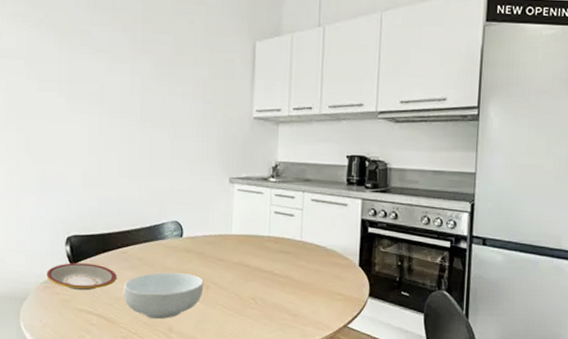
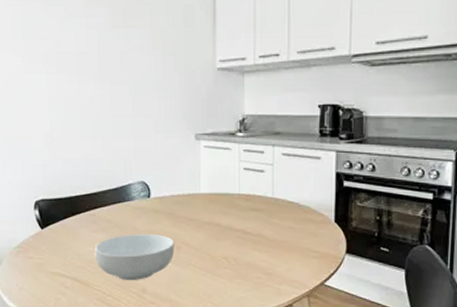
plate: present [47,263,117,291] -> none [18,227,87,254]

